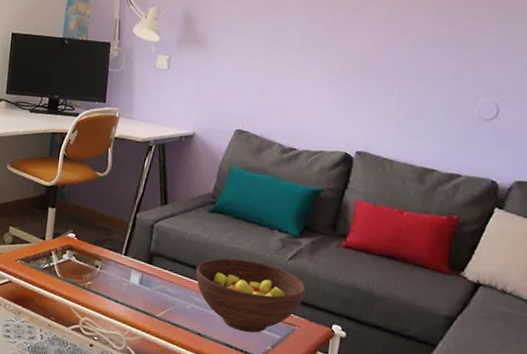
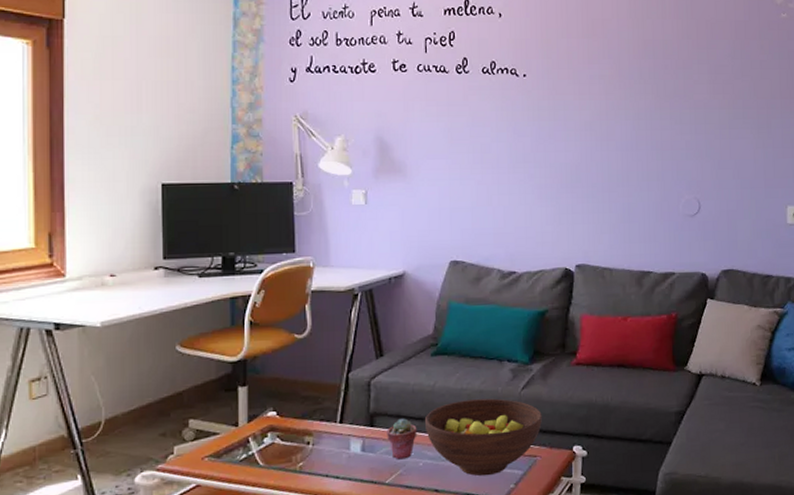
potted succulent: none [162,262,189,300] -> present [387,418,417,460]

